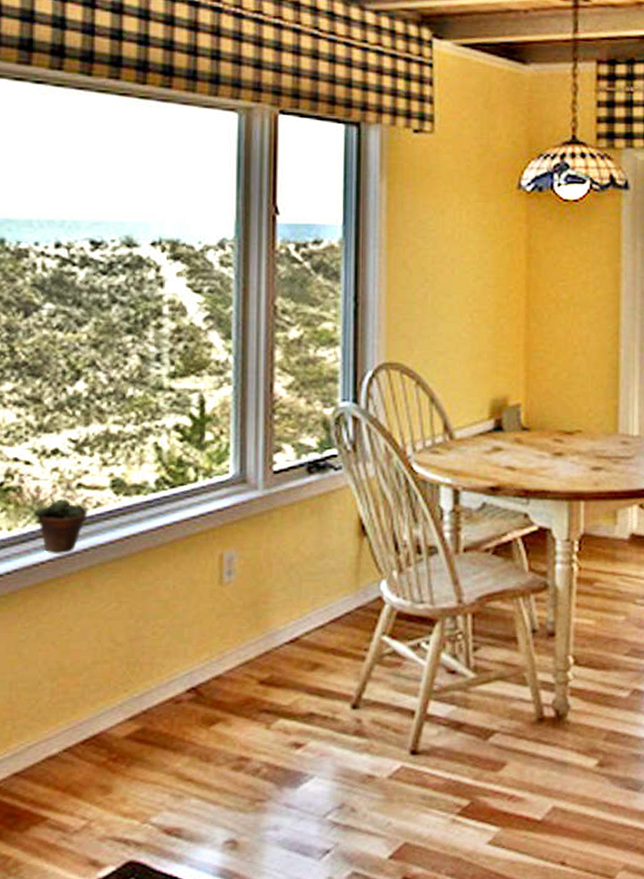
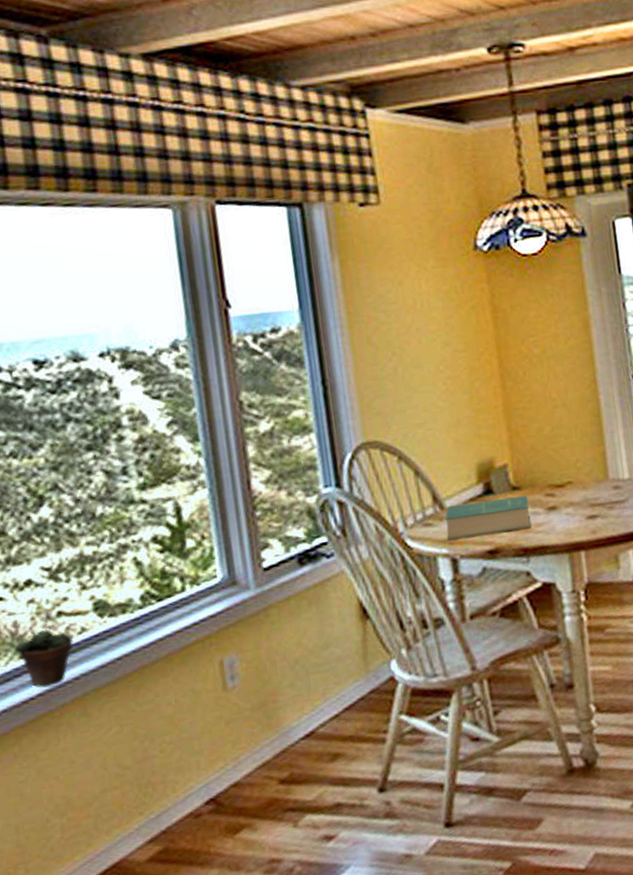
book: none [452,437,536,471] -> present [445,495,532,540]

